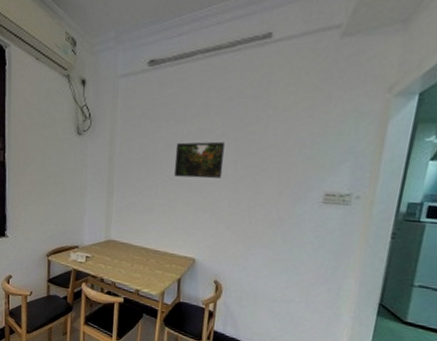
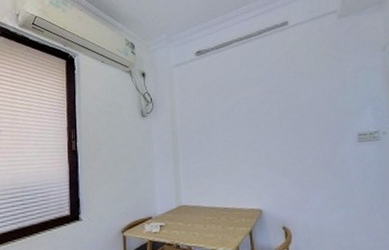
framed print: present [174,141,226,179] -> none [228,105,271,139]

